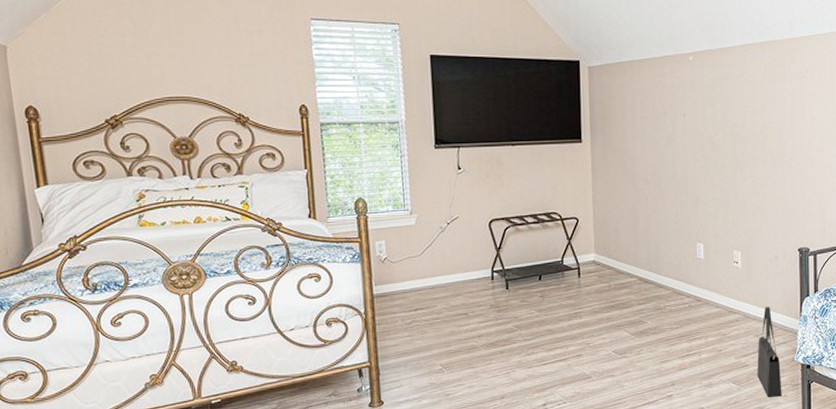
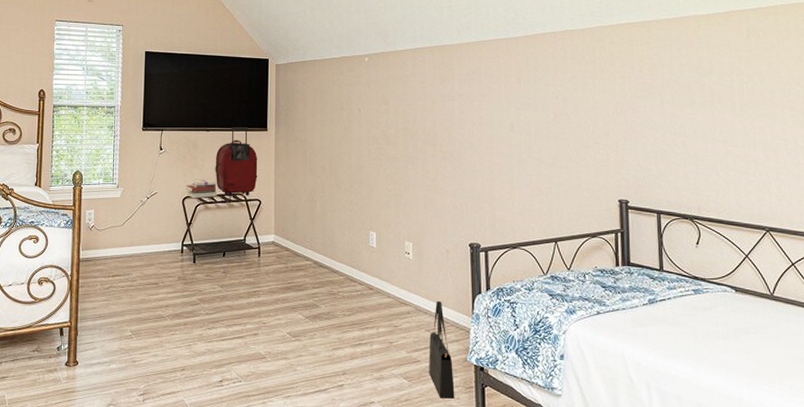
books: none [491,199,528,221] -> present [185,179,217,199]
suitcase: none [524,139,574,217] -> present [215,127,258,197]

